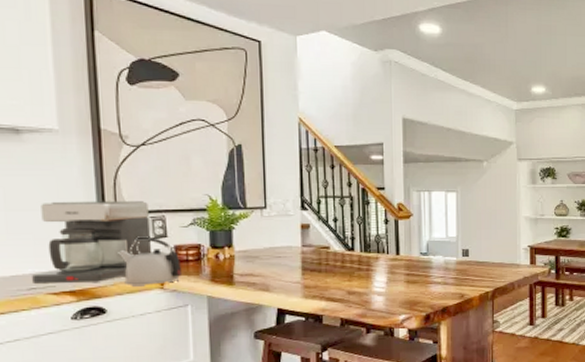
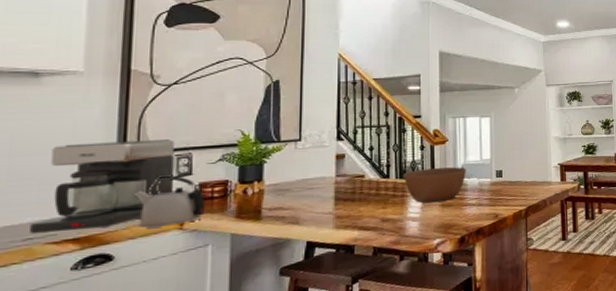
bowl: none [368,243,432,279] -> present [403,167,467,203]

